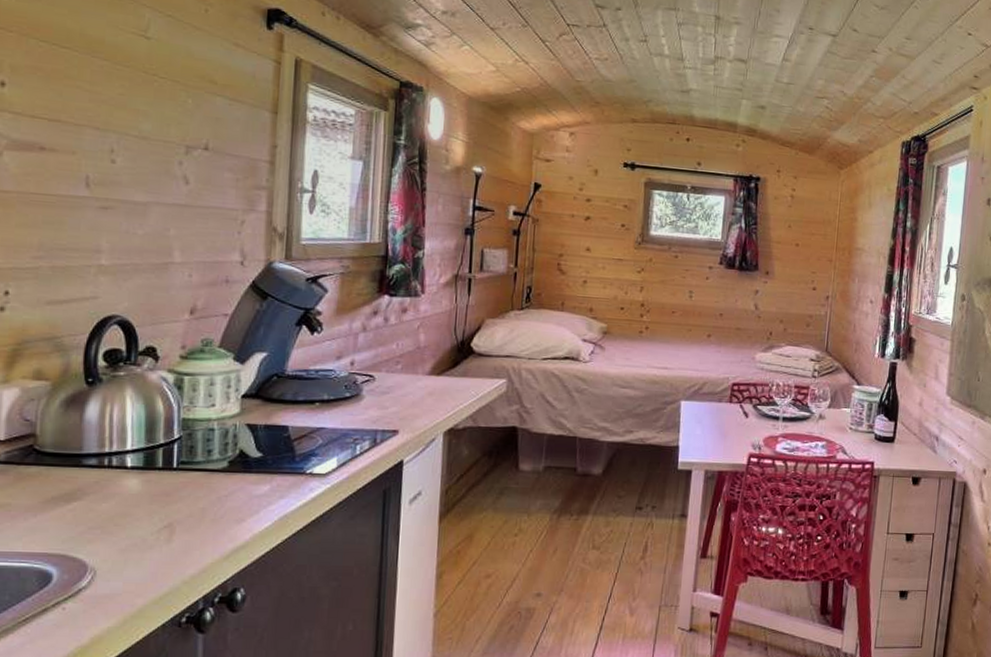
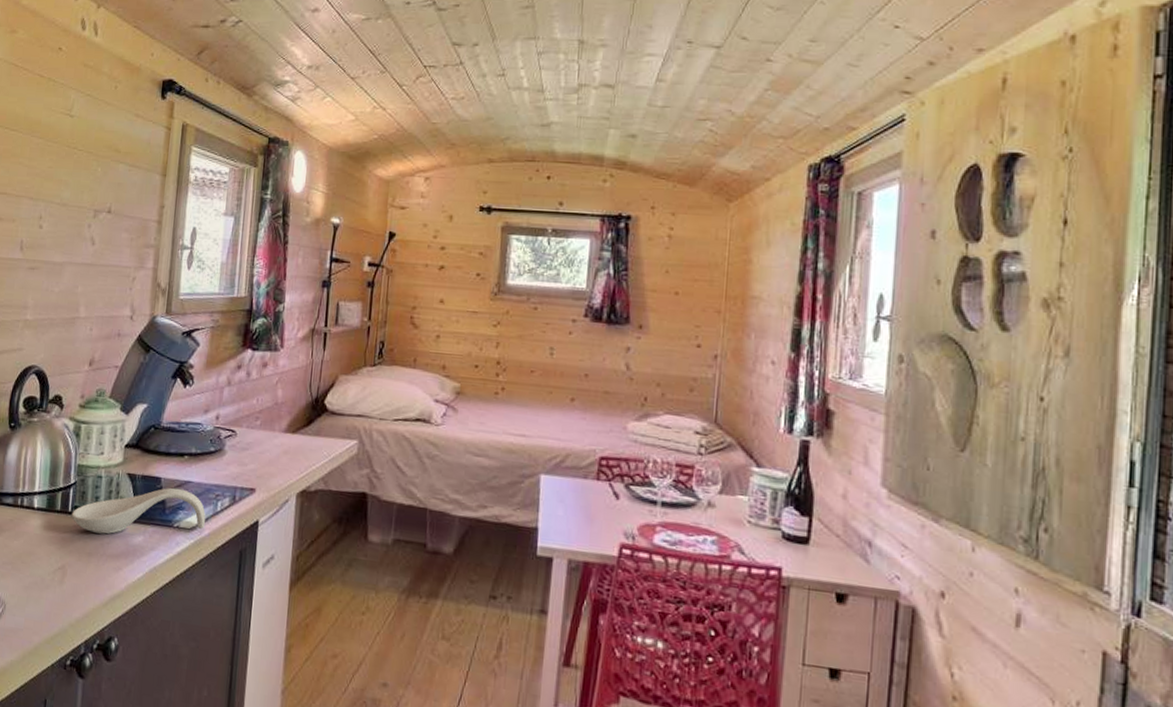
spoon rest: none [177,435,343,487] -> present [71,487,206,534]

